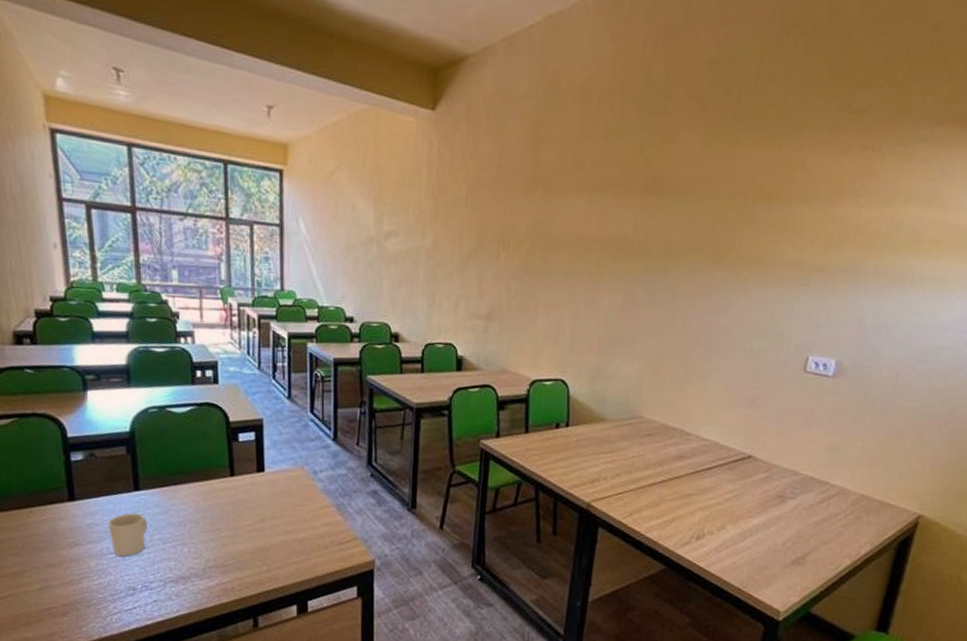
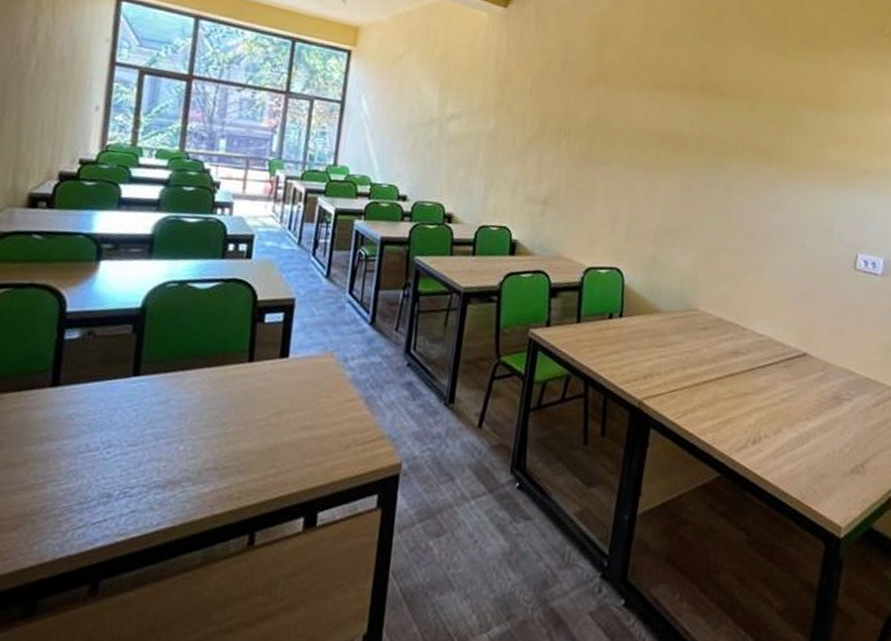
mug: present [108,513,148,557] -> none [92,402,142,456]

